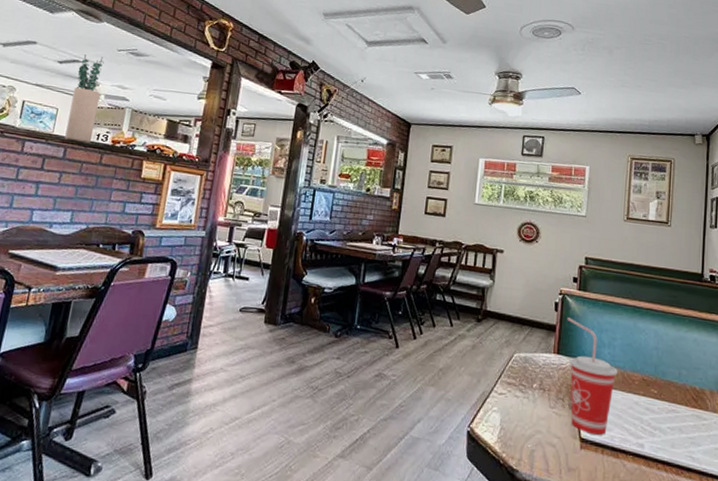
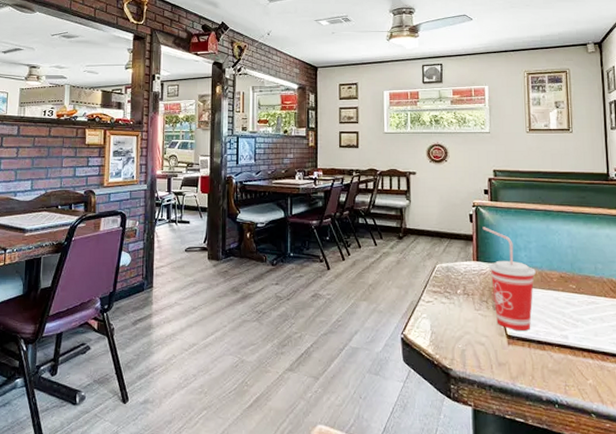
vase: present [64,54,104,145] -> none [17,43,42,121]

